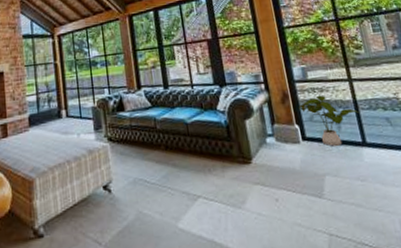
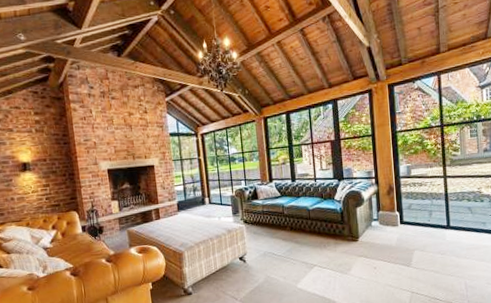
house plant: present [298,95,359,147] -> none [400,188,448,229]

